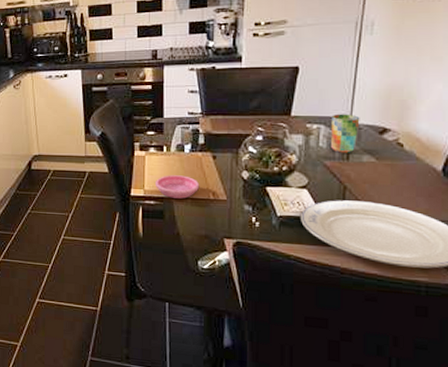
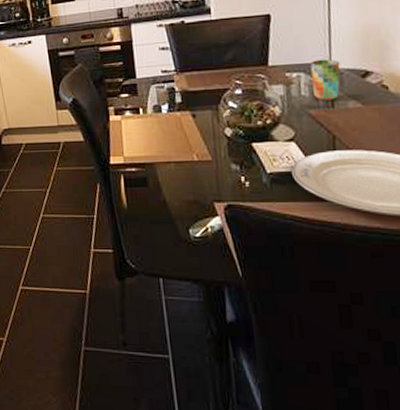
saucer: present [156,175,200,199] -> none [135,138,182,163]

